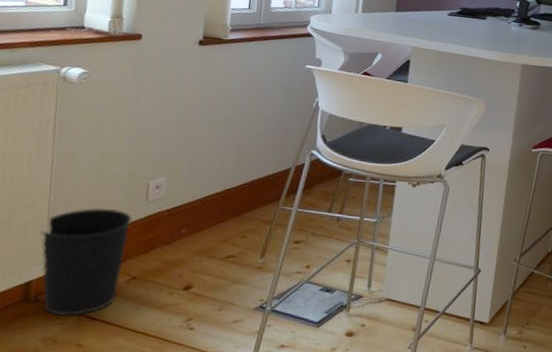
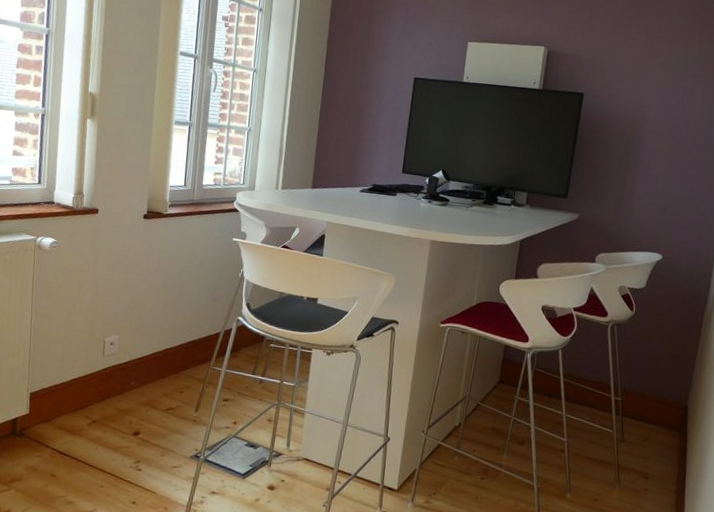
wastebasket: present [41,207,132,317] -> none [24,359,92,450]

